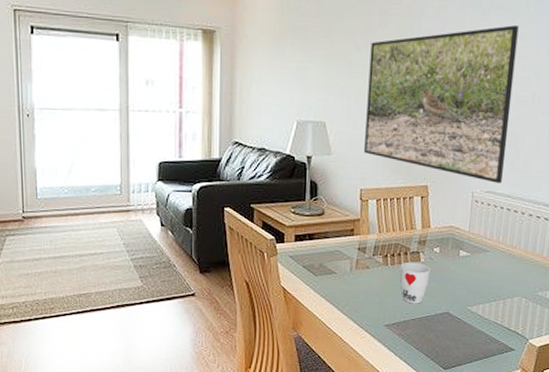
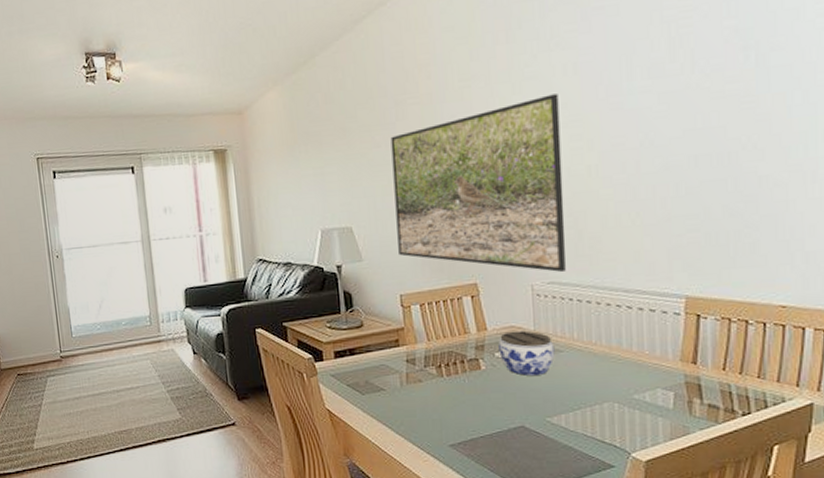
cup: present [400,262,431,304] -> none [457,370,495,419]
jar: none [437,230,483,271] -> present [498,330,555,377]

